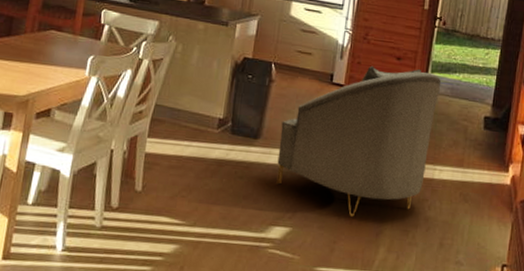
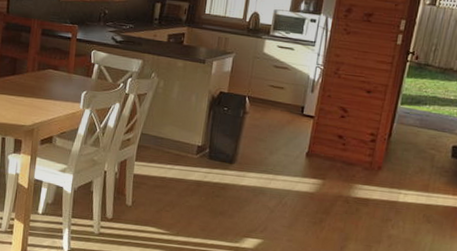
armchair: present [276,65,441,217] -> none [249,98,410,232]

